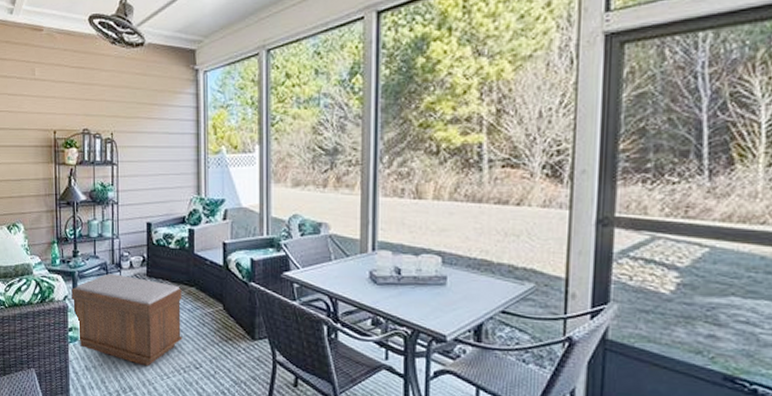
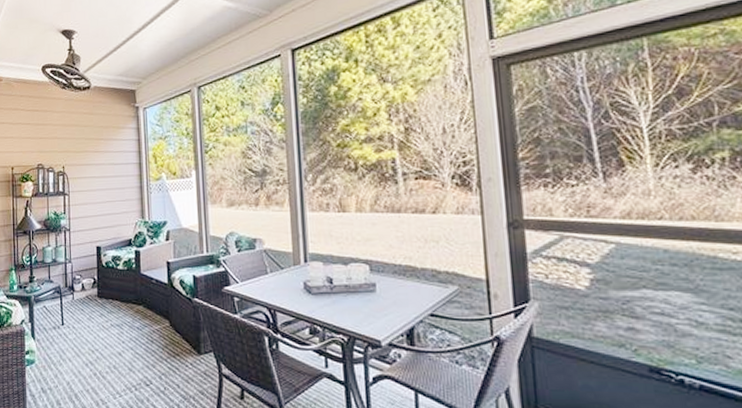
bench: present [71,273,183,367] -> none [28,296,133,386]

